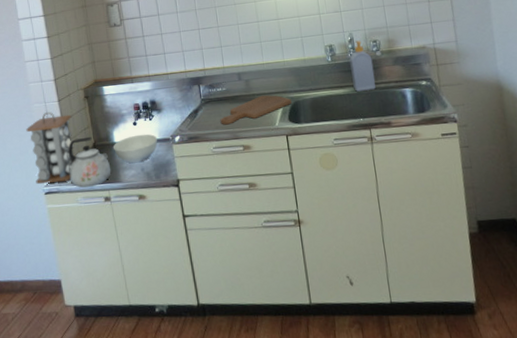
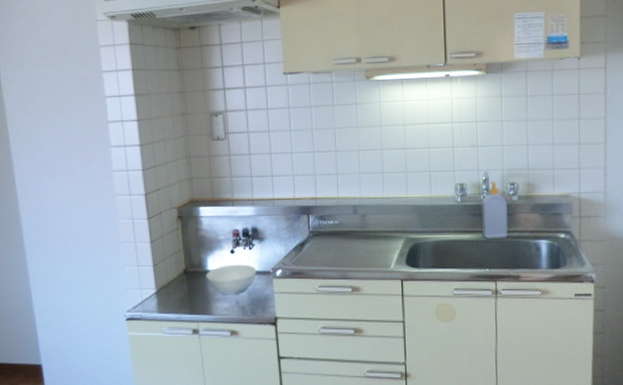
spice rack: present [26,111,74,185] -> none [109,229,162,309]
kettle: present [68,136,111,189] -> none [155,261,202,318]
cutting board: present [220,95,292,125] -> none [329,233,411,262]

